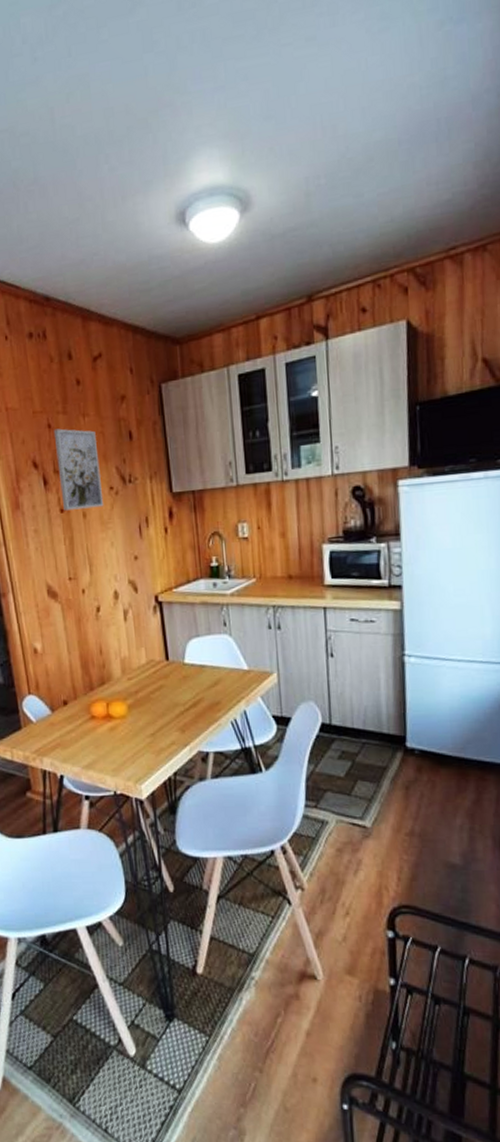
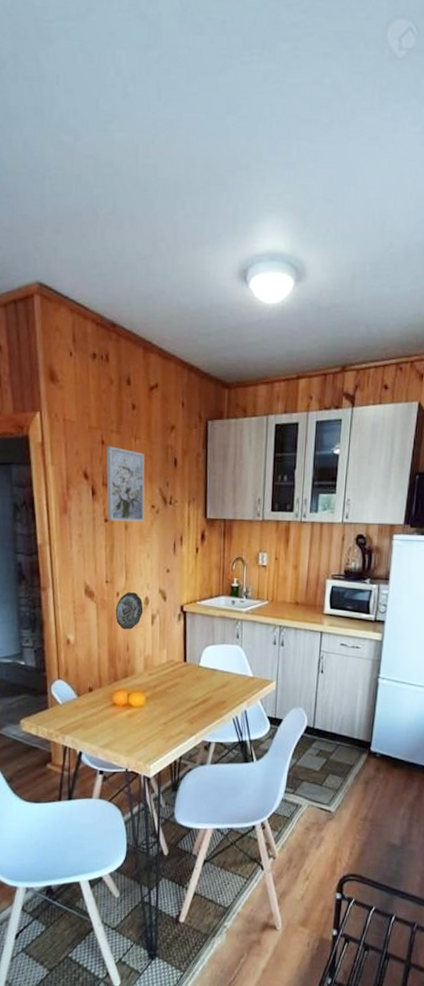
decorative plate: none [82,587,114,631] -> present [115,592,144,630]

